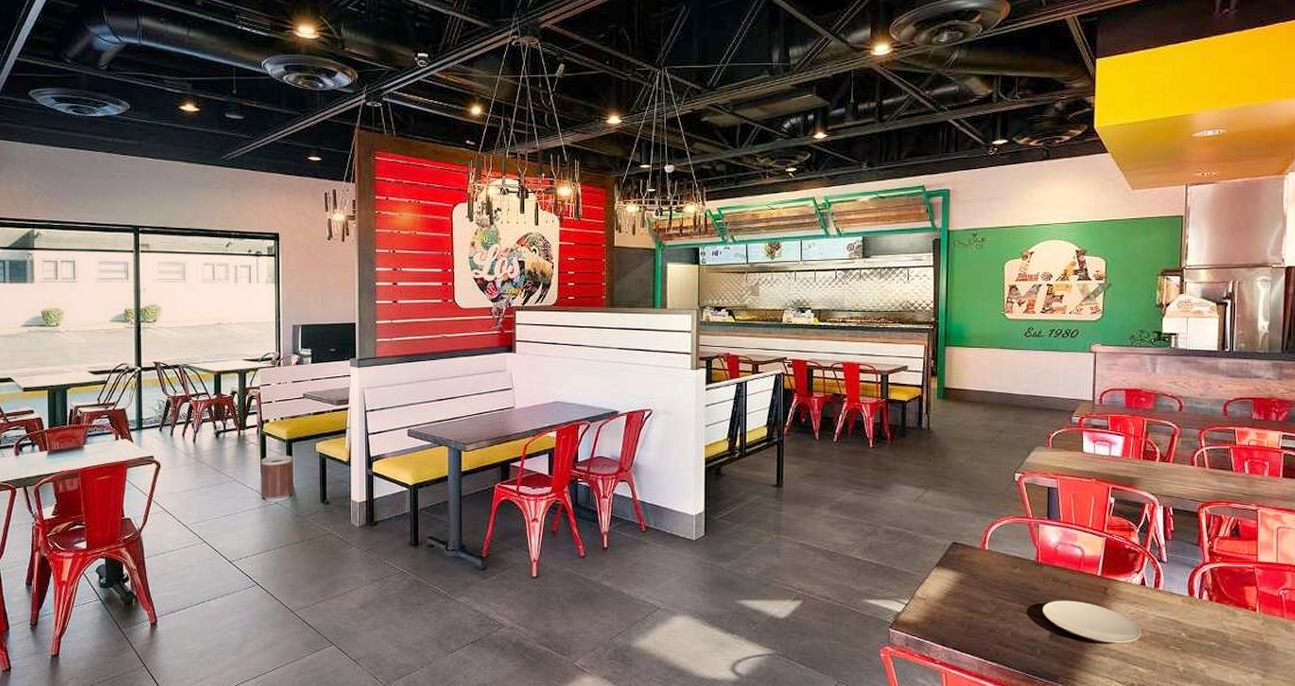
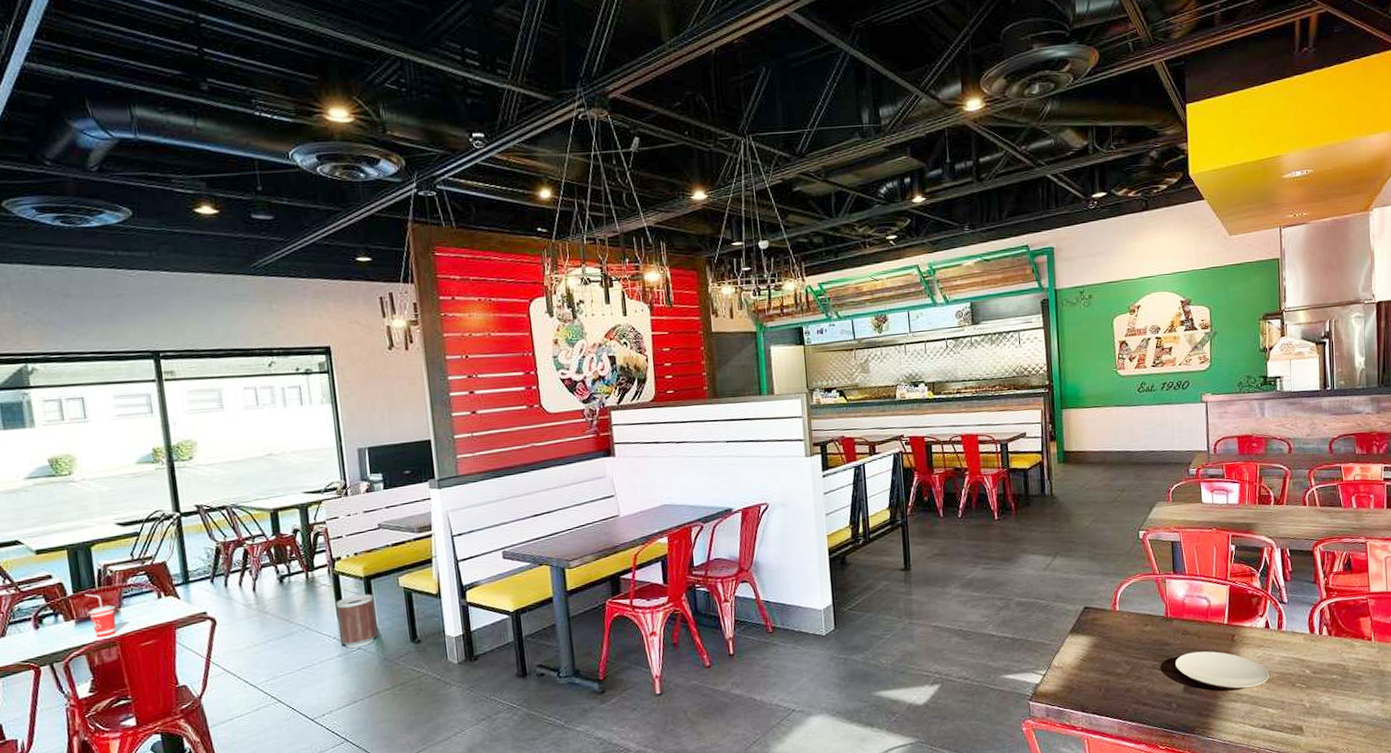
beverage cup: none [57,429,81,468] -> present [84,593,117,637]

